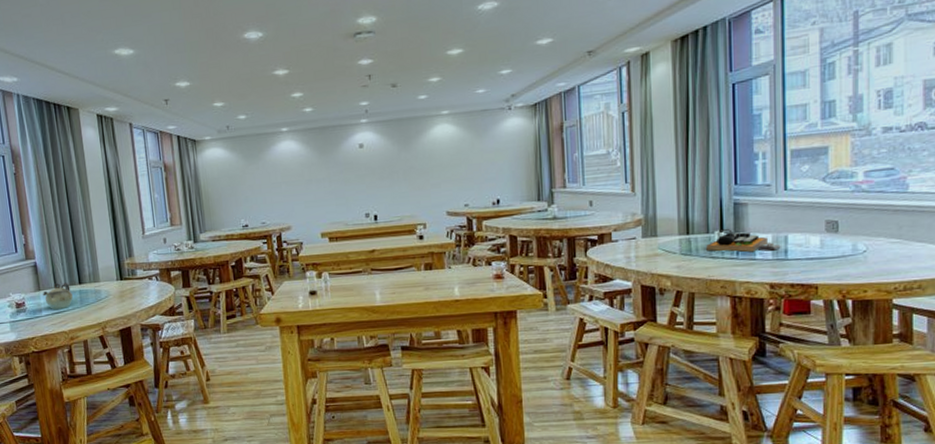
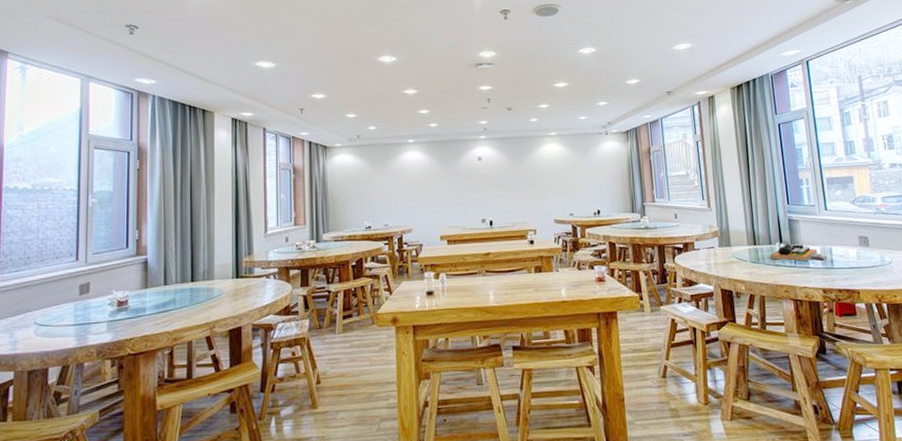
teapot: present [43,282,73,310] -> none [150,280,182,309]

